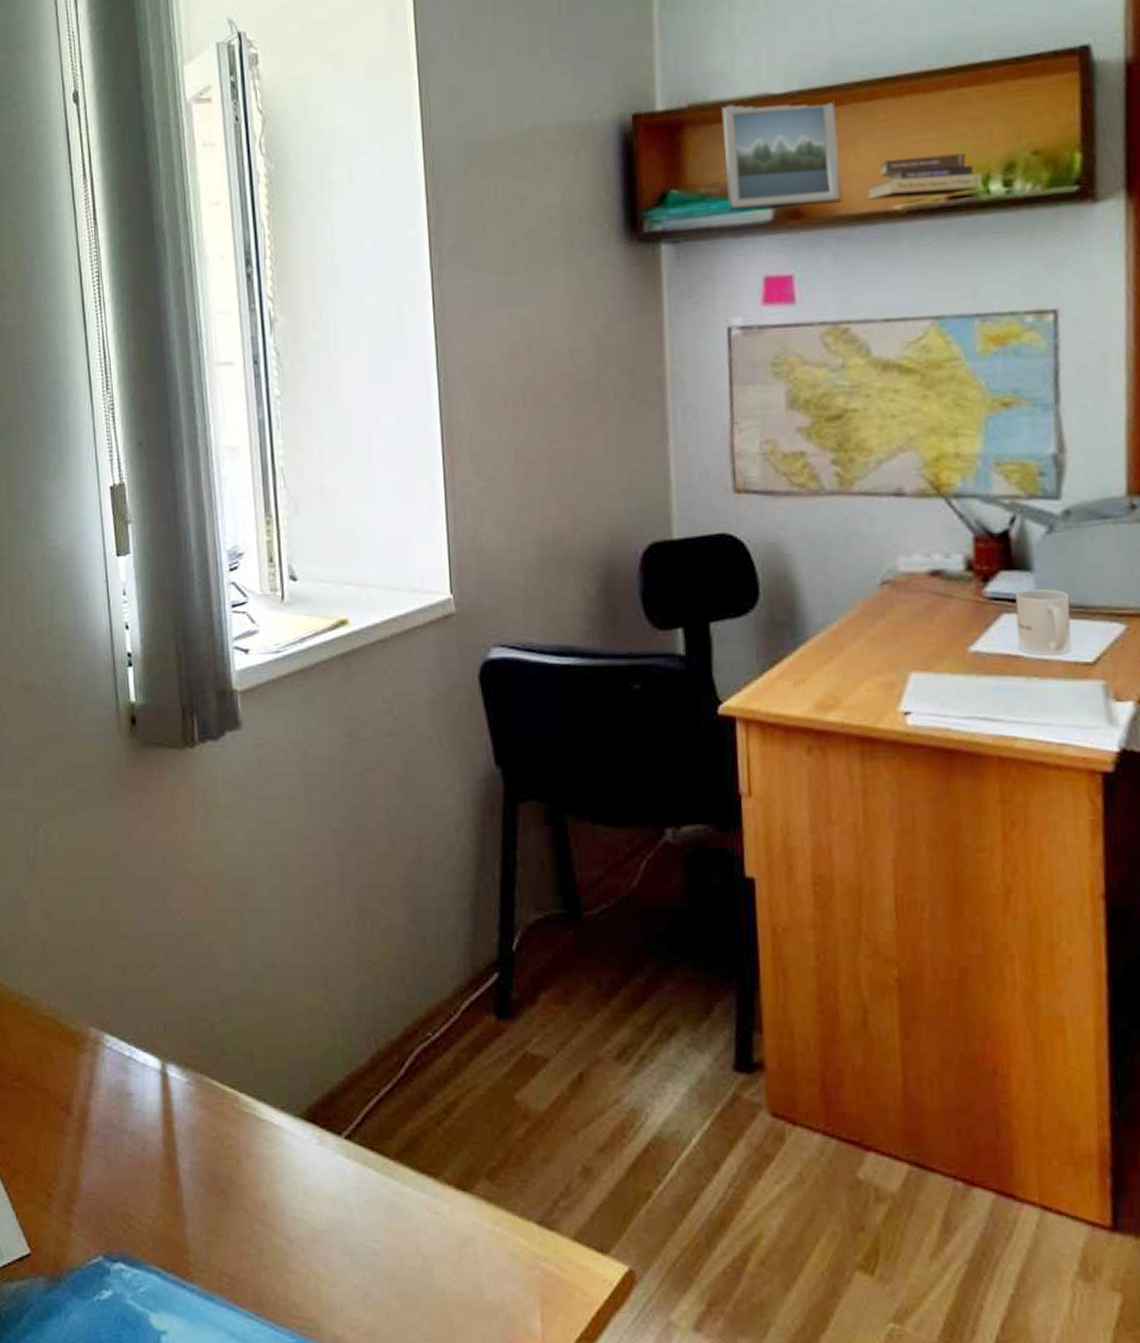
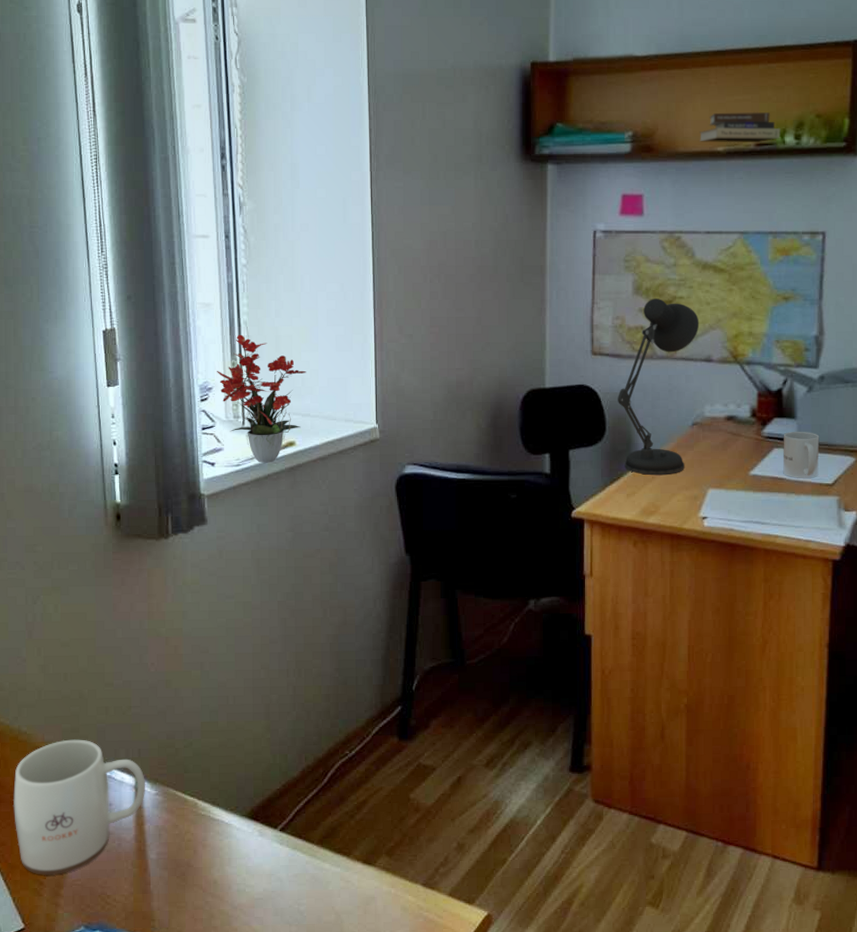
mug: none [14,1007,175,1185] -> present [12,739,146,875]
potted flower: none [248,484,360,648] -> present [217,334,307,463]
picture frame: present [721,100,843,212] -> none [598,61,682,143]
desk lamp: none [773,413,883,656] -> present [618,299,700,476]

